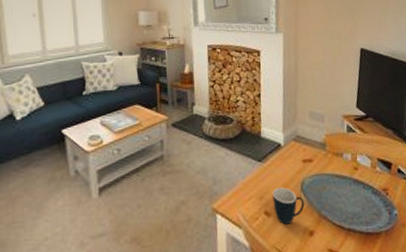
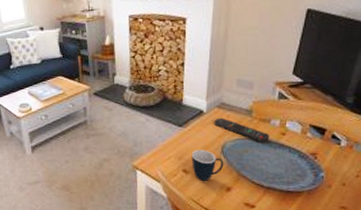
remote control: none [291,151,345,178] -> present [214,117,270,142]

